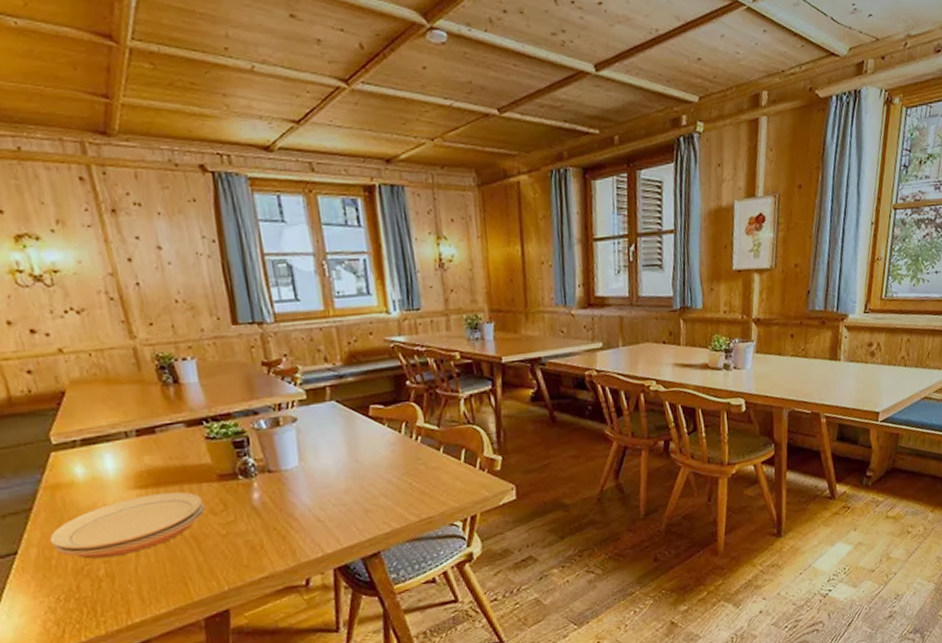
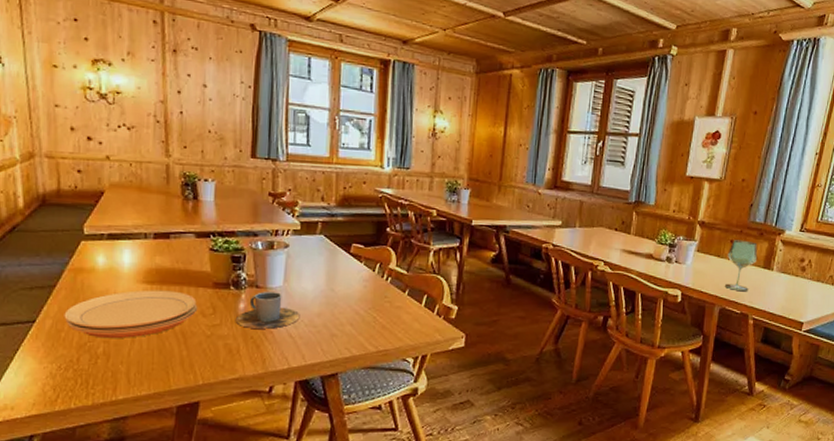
cup: none [251,474,326,520] -> present [235,292,300,329]
wine glass: none [789,332,823,390] -> present [725,239,758,292]

